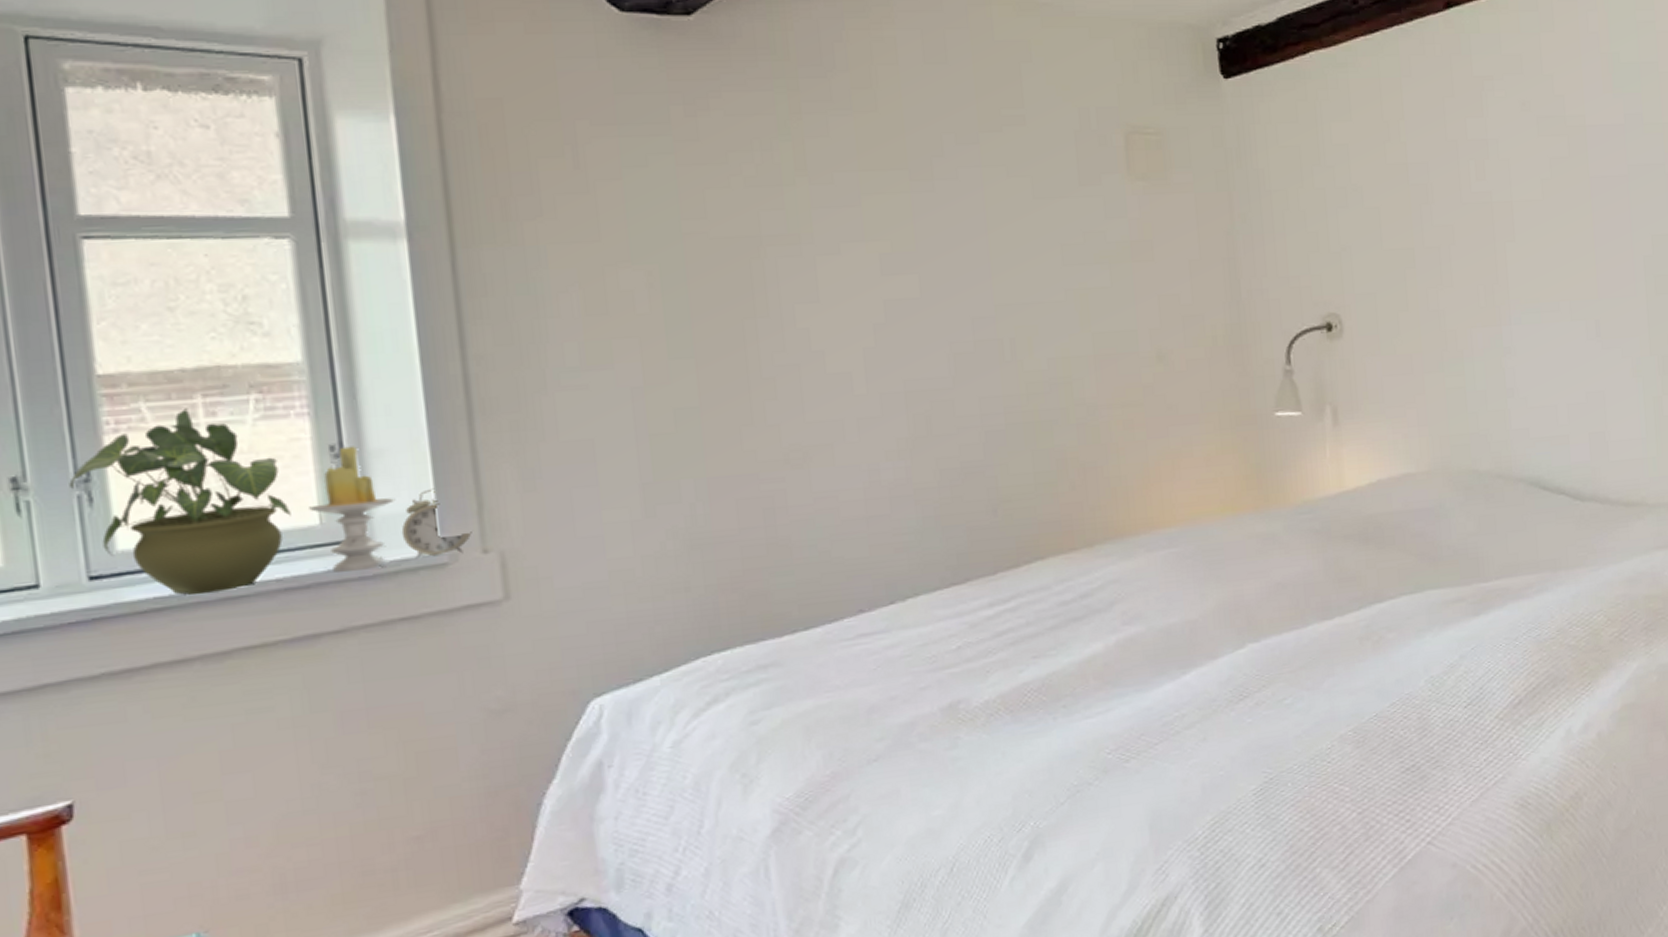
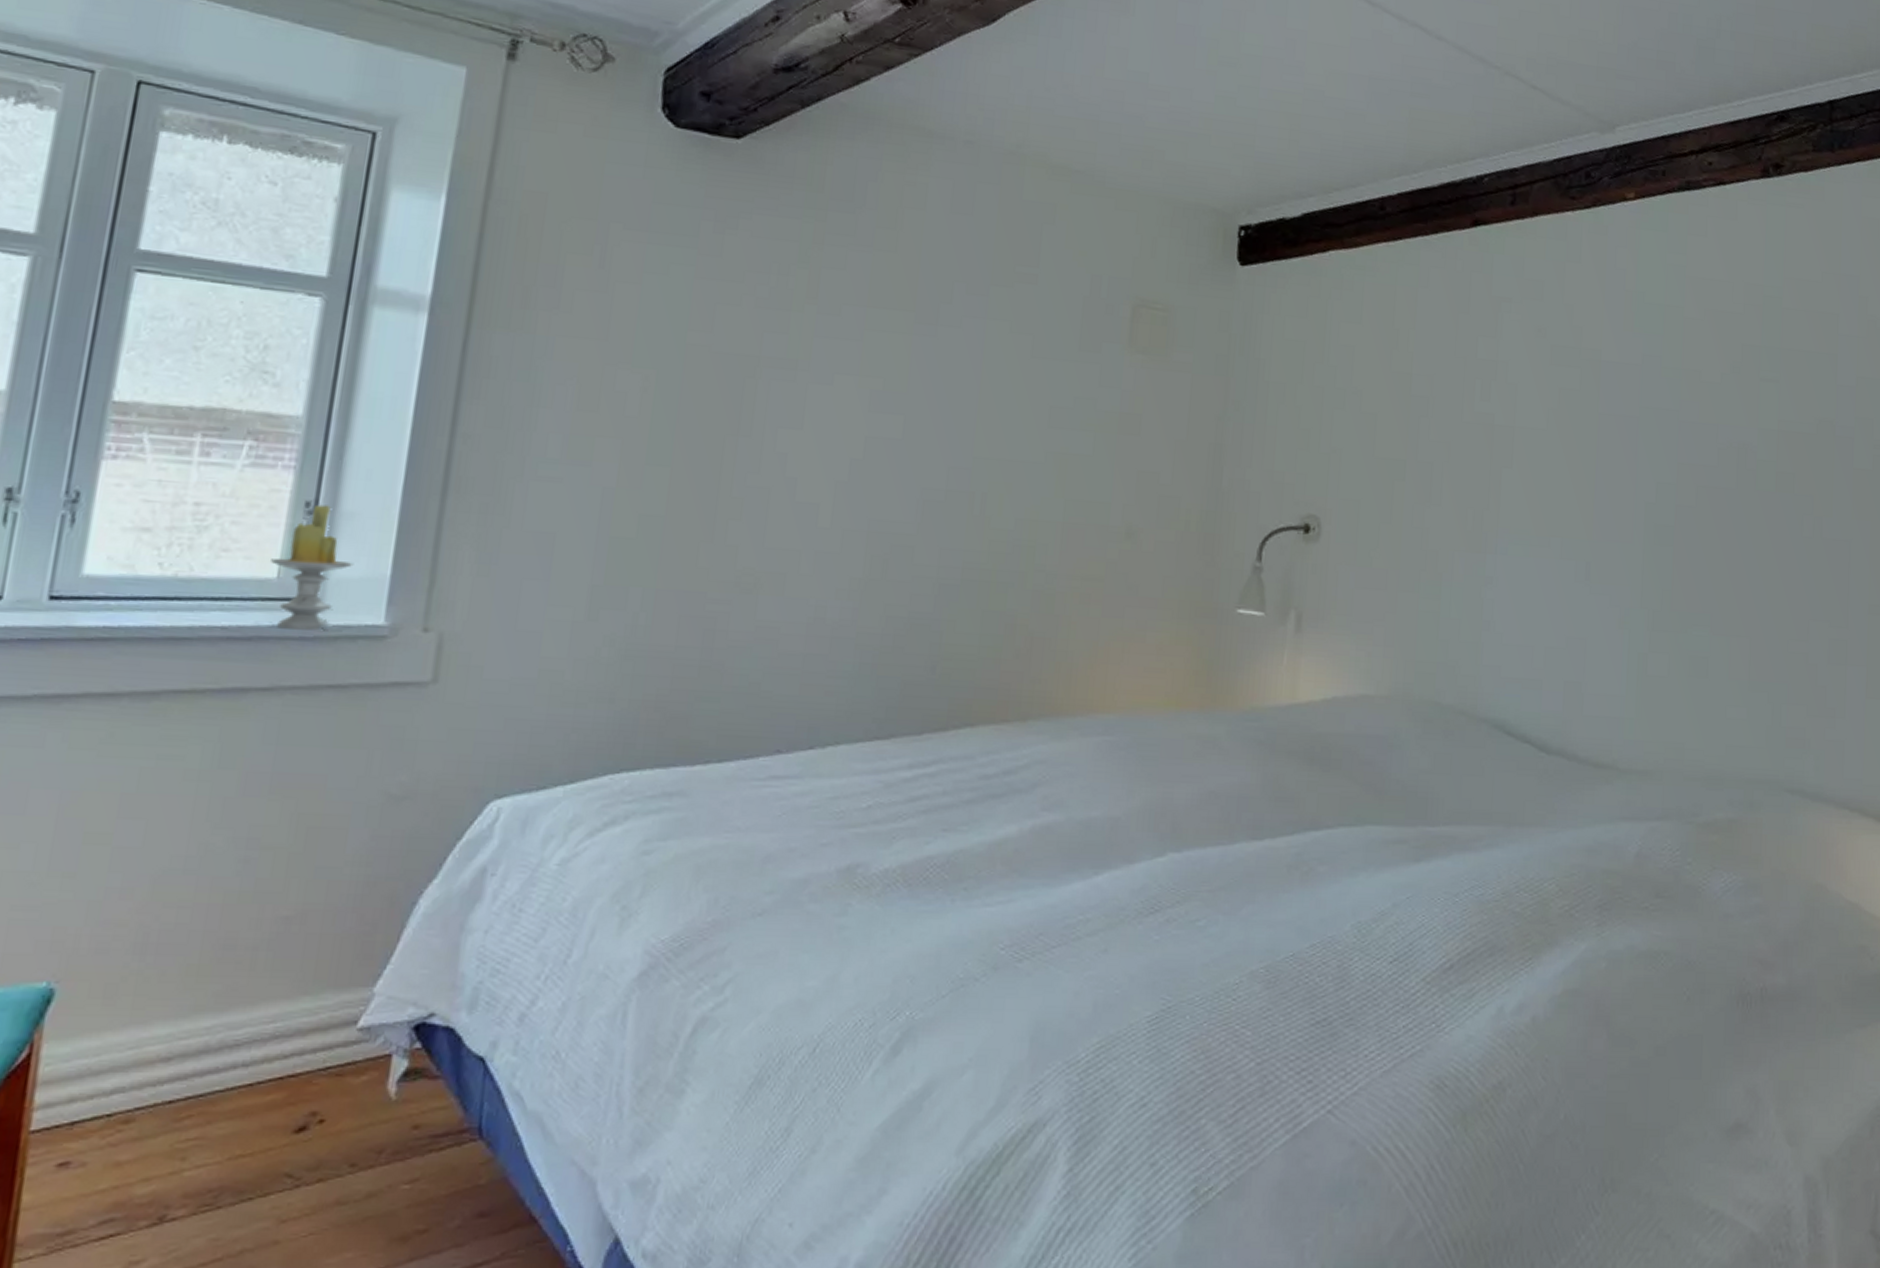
potted plant: present [69,408,291,595] -> none [57,445,254,630]
alarm clock: present [401,488,472,559] -> none [350,558,418,629]

